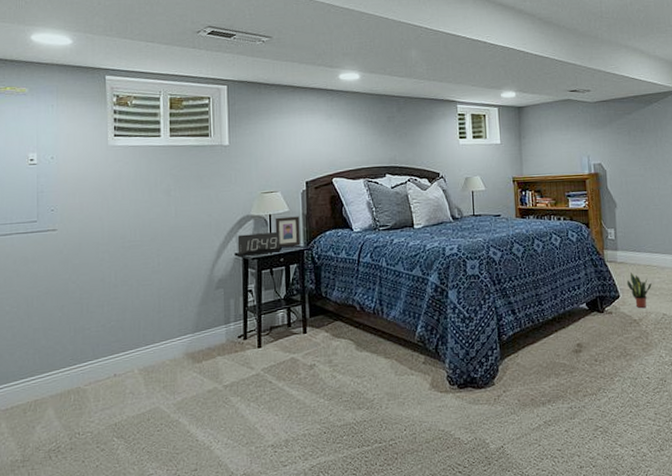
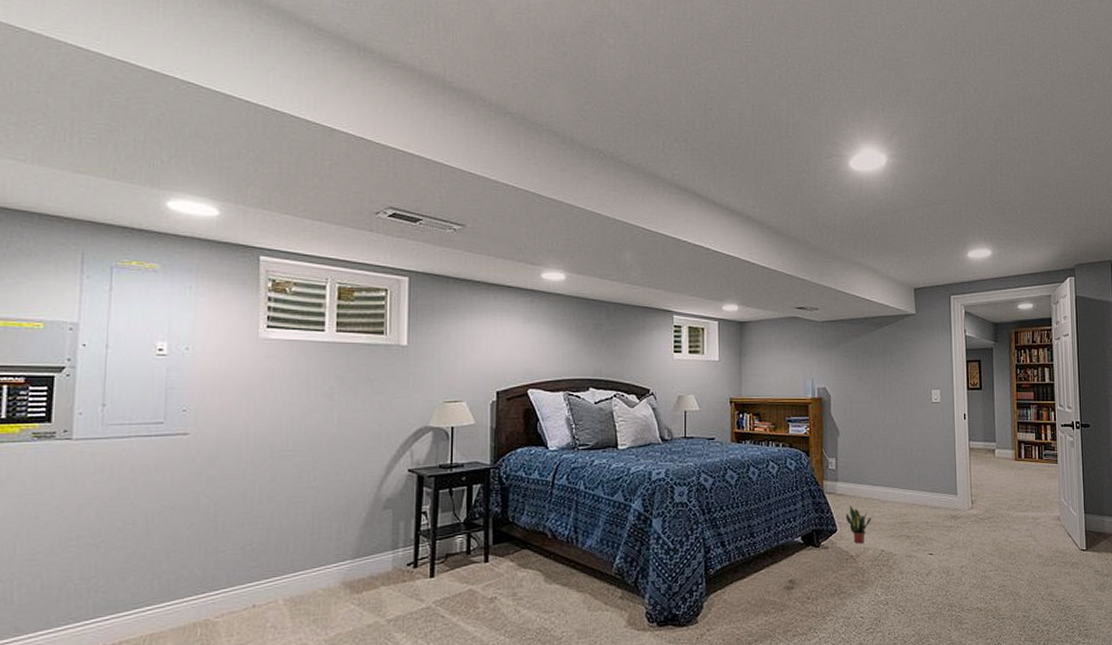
alarm clock: present [237,232,281,256] -> none [412,446,463,473]
picture frame: present [275,216,300,248] -> none [457,430,487,466]

